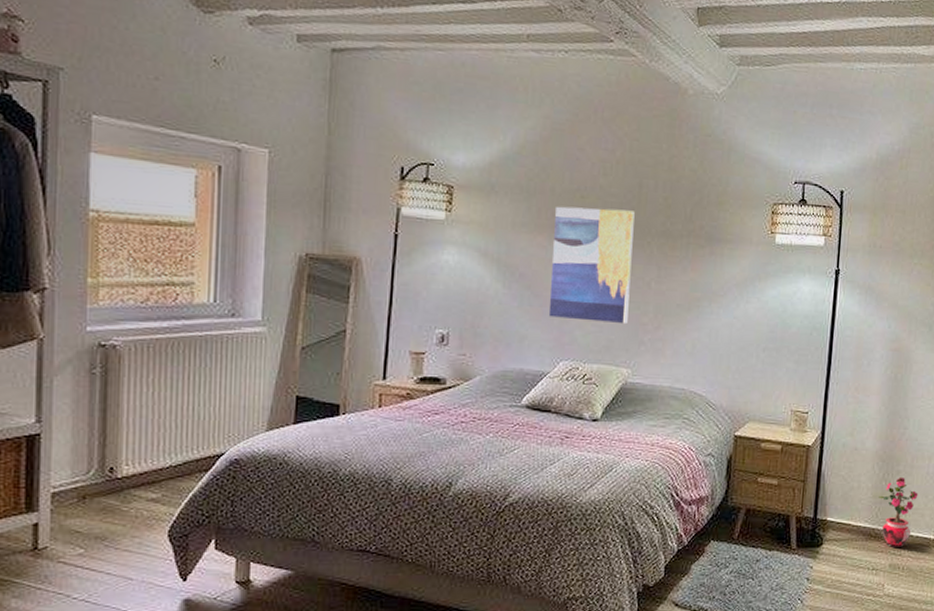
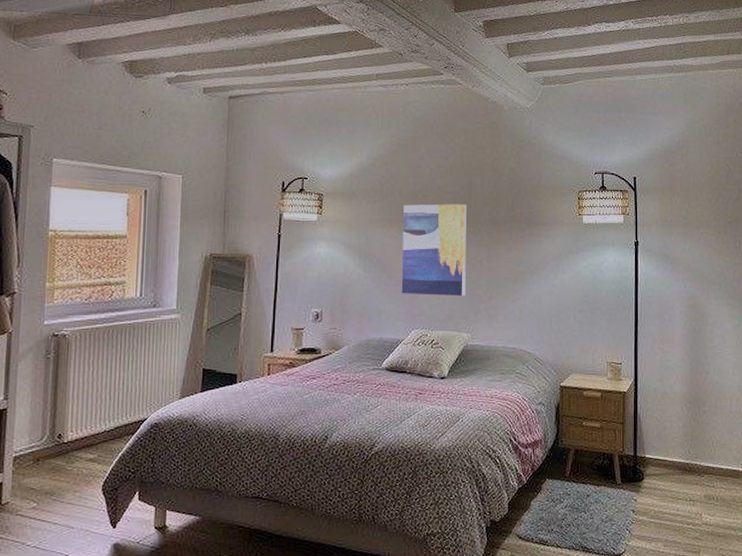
potted plant: present [879,476,918,549] -> none [689,416,724,481]

